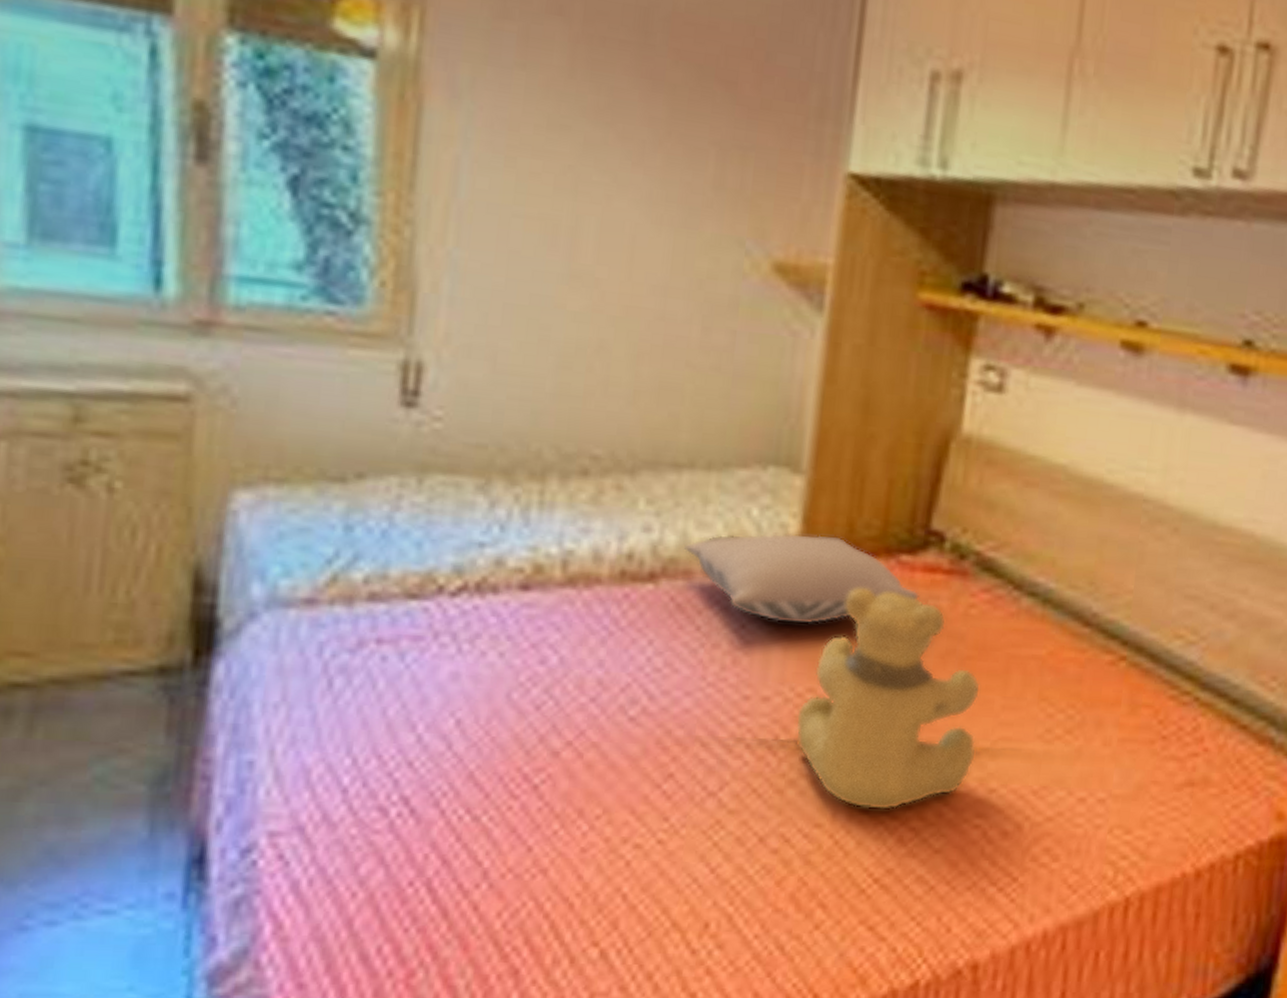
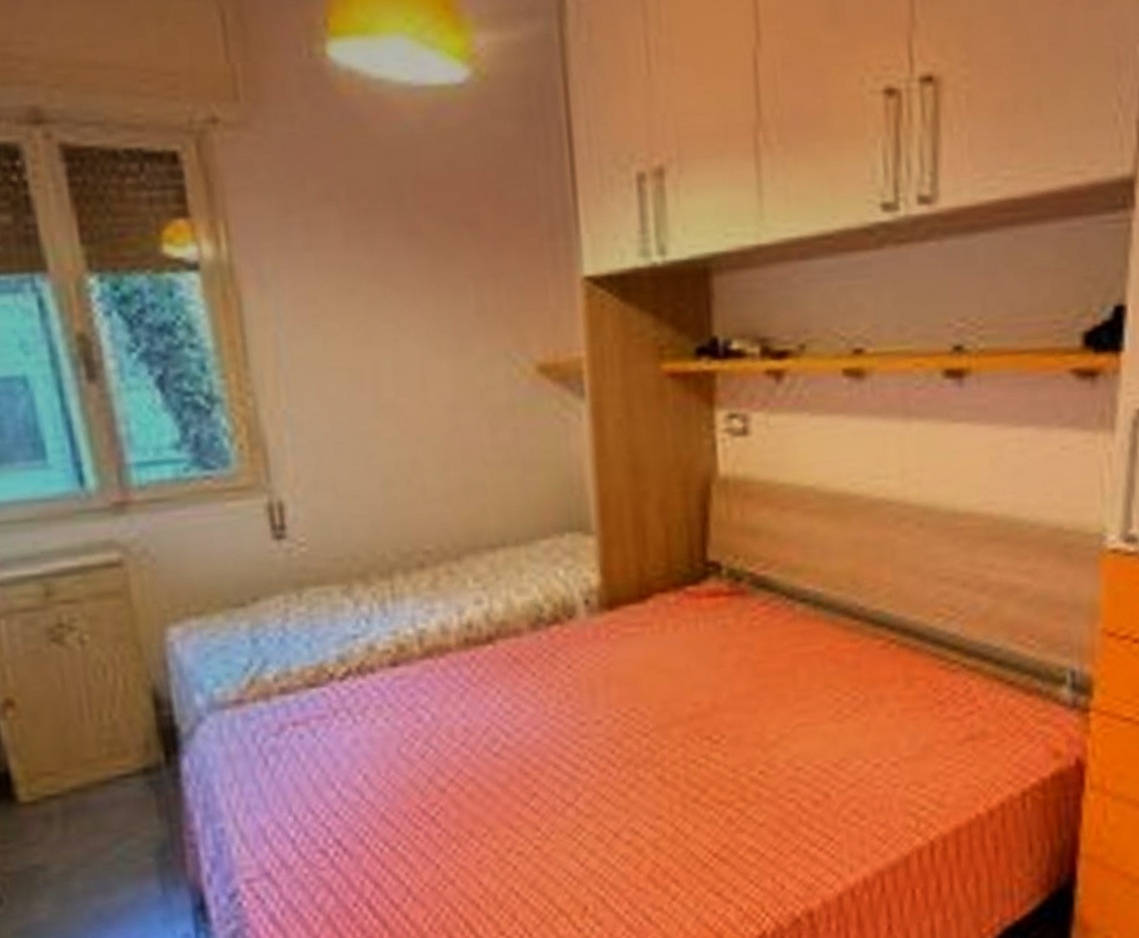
pillow: present [684,534,919,624] -> none [510,581,708,659]
teddy bear: present [795,588,980,811] -> none [625,618,780,799]

